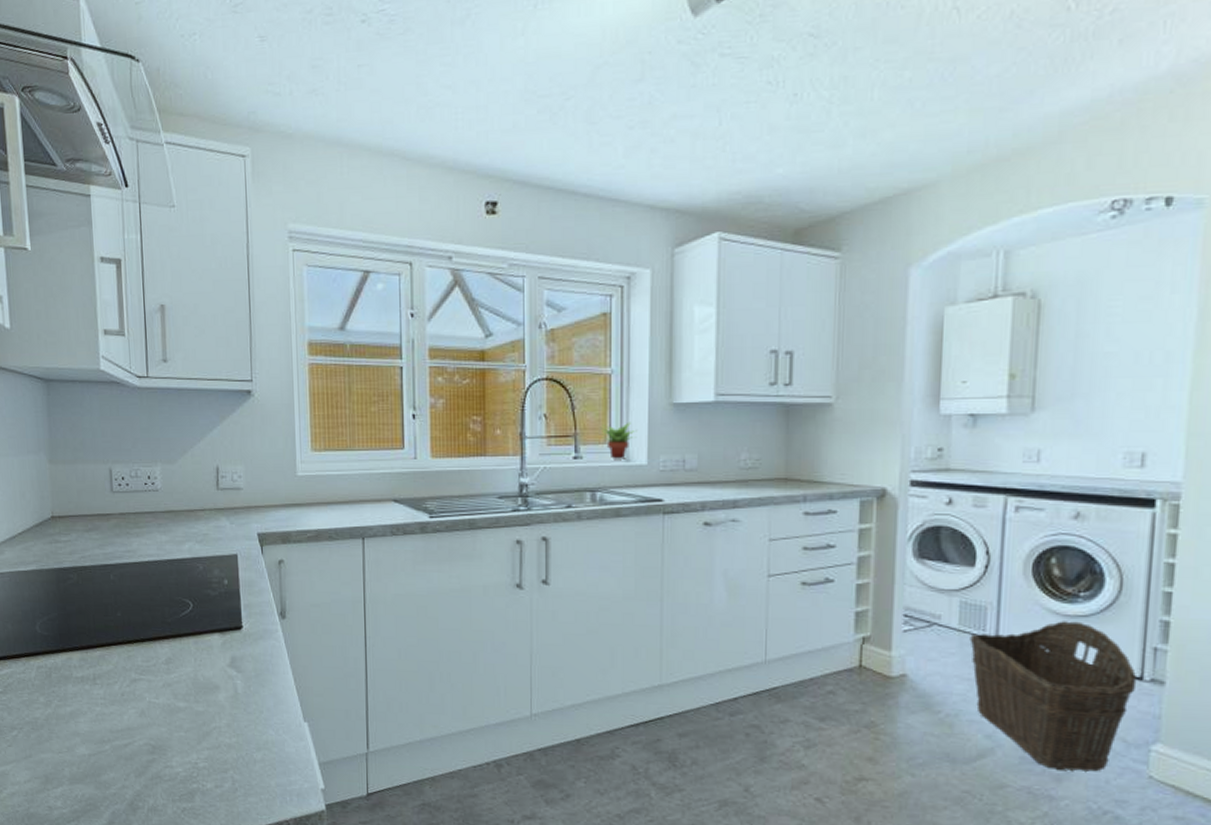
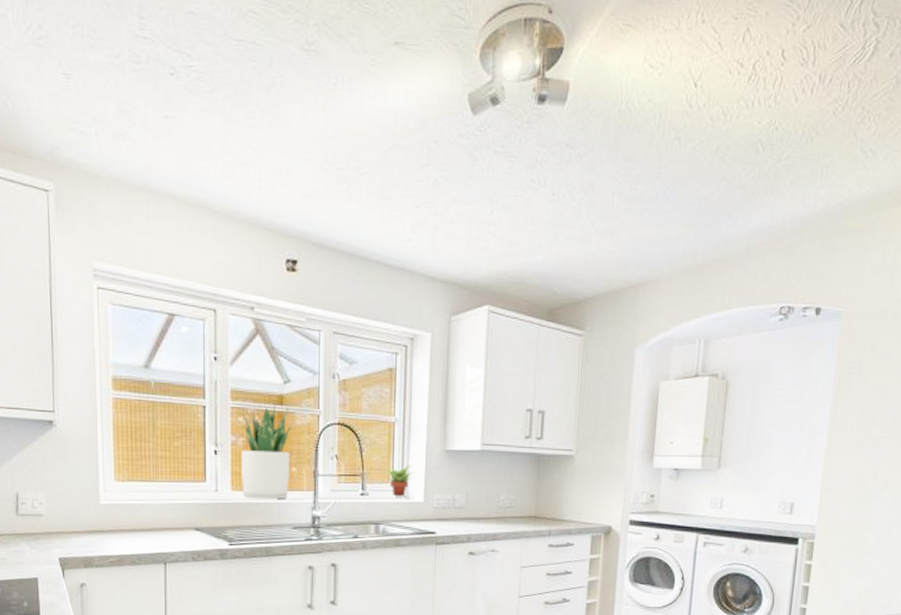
planter: none [440,361,494,467] -> present [241,404,291,500]

